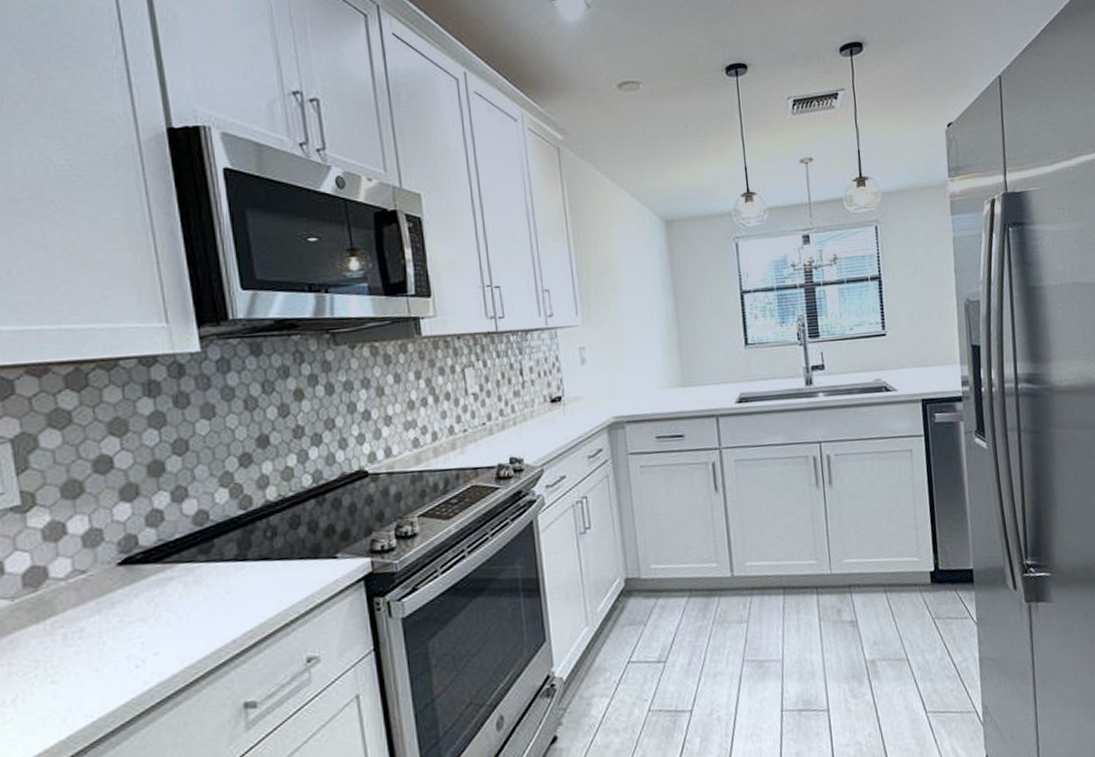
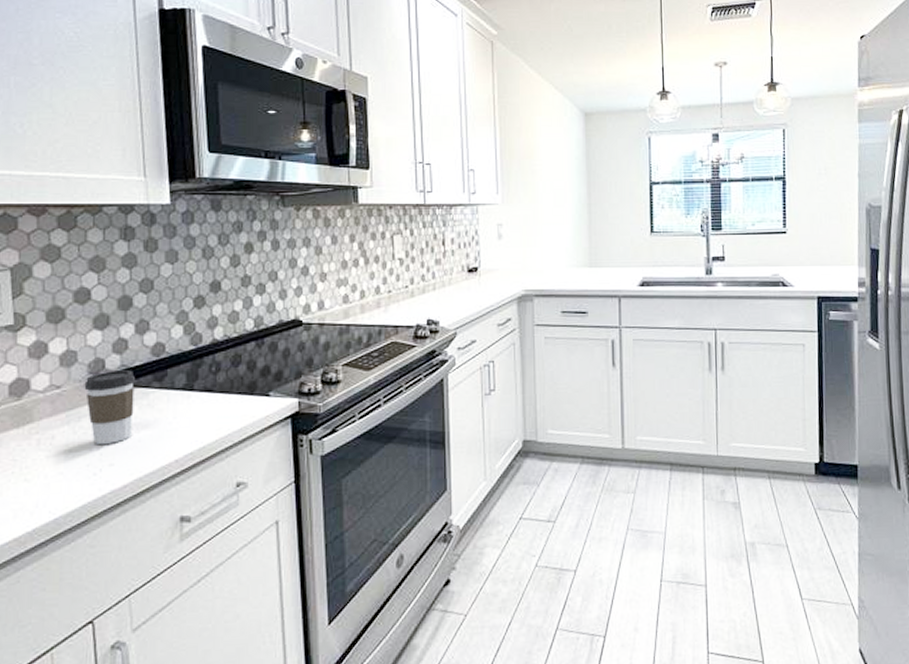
coffee cup: none [115,544,178,632] -> present [84,370,135,444]

